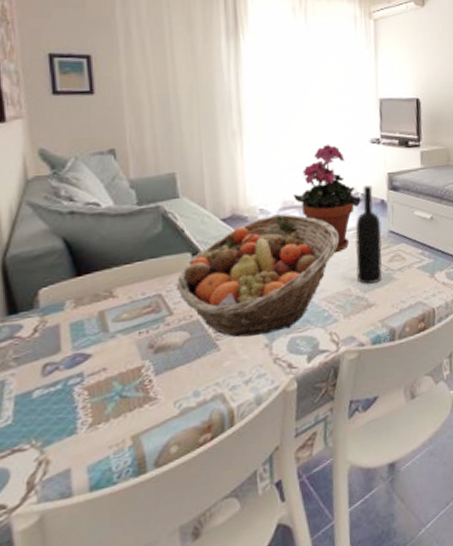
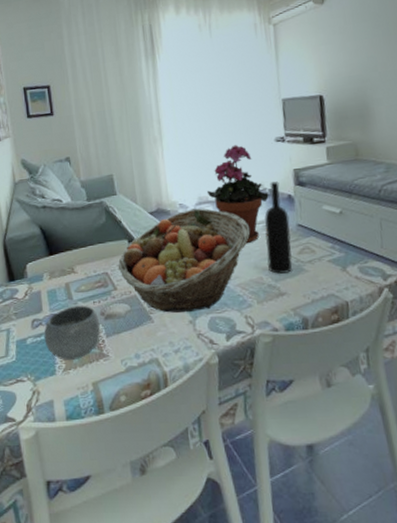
bowl: none [61,338,148,413] -> present [44,305,101,360]

